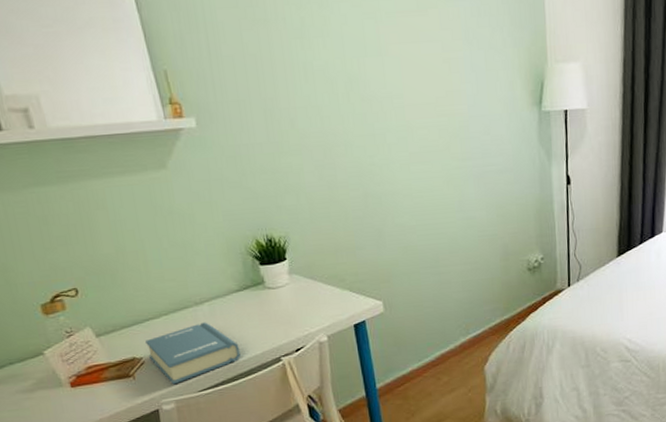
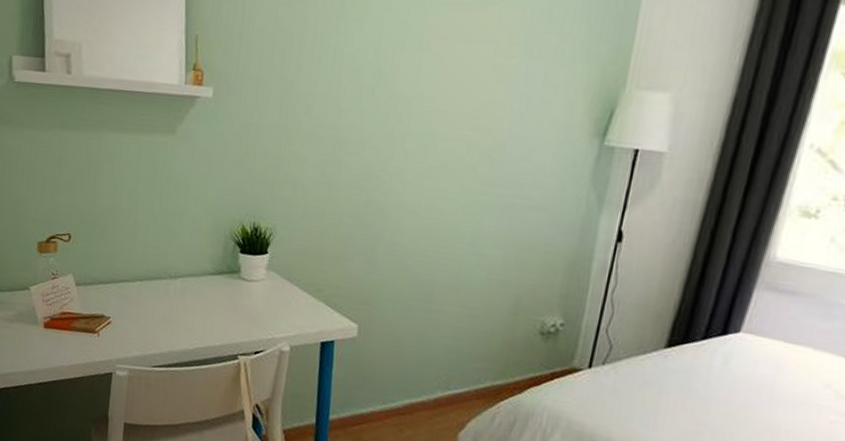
hardback book: present [145,322,241,385] -> none [115,297,201,353]

